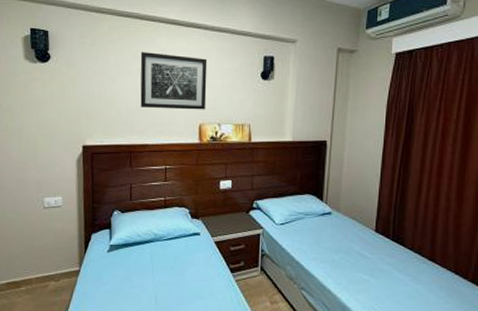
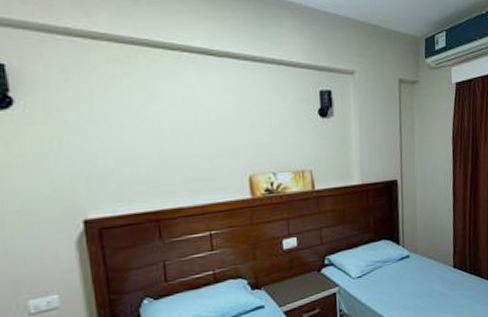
wall art: present [140,51,208,110] -> none [158,89,256,162]

